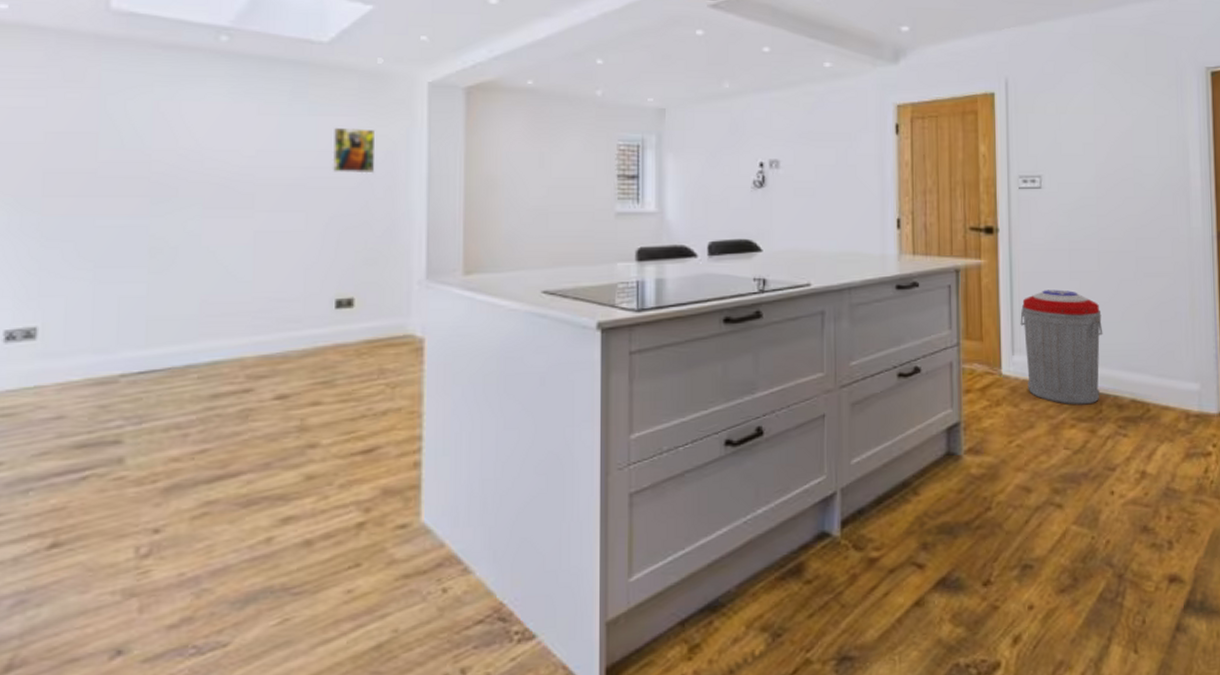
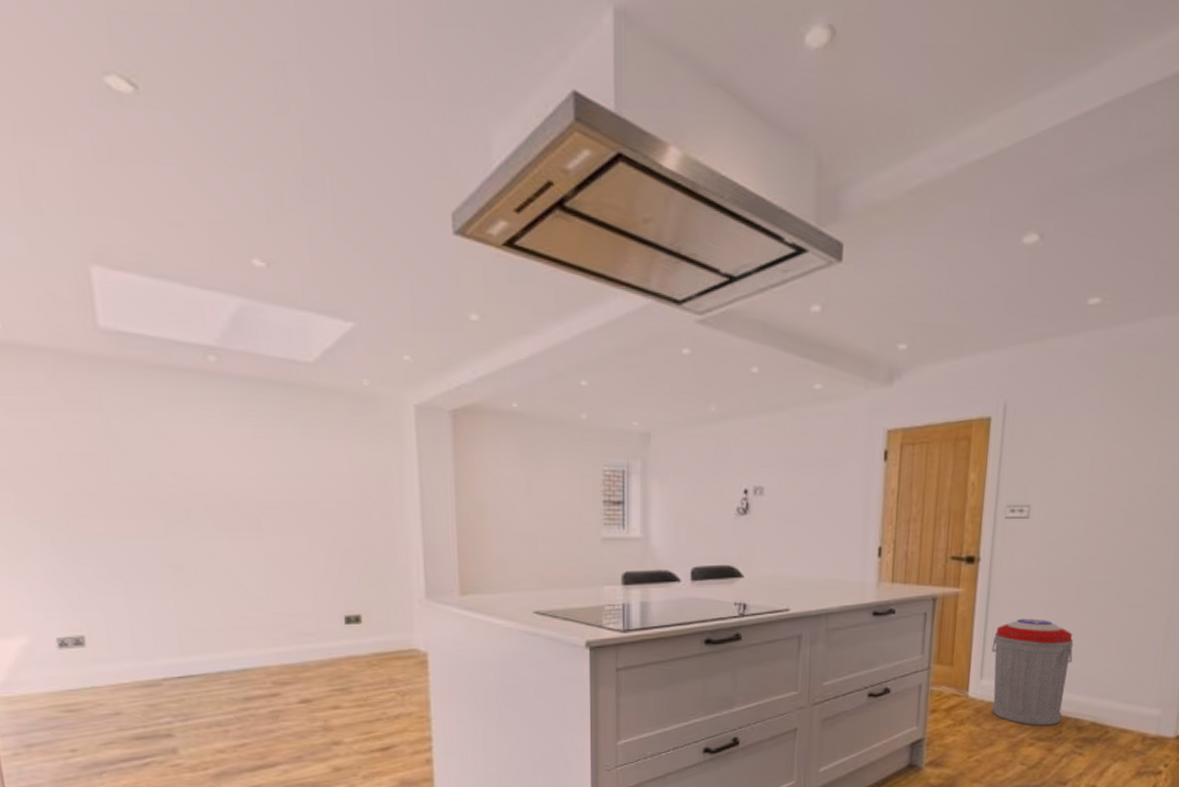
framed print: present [332,128,376,174] -> none [328,452,370,498]

